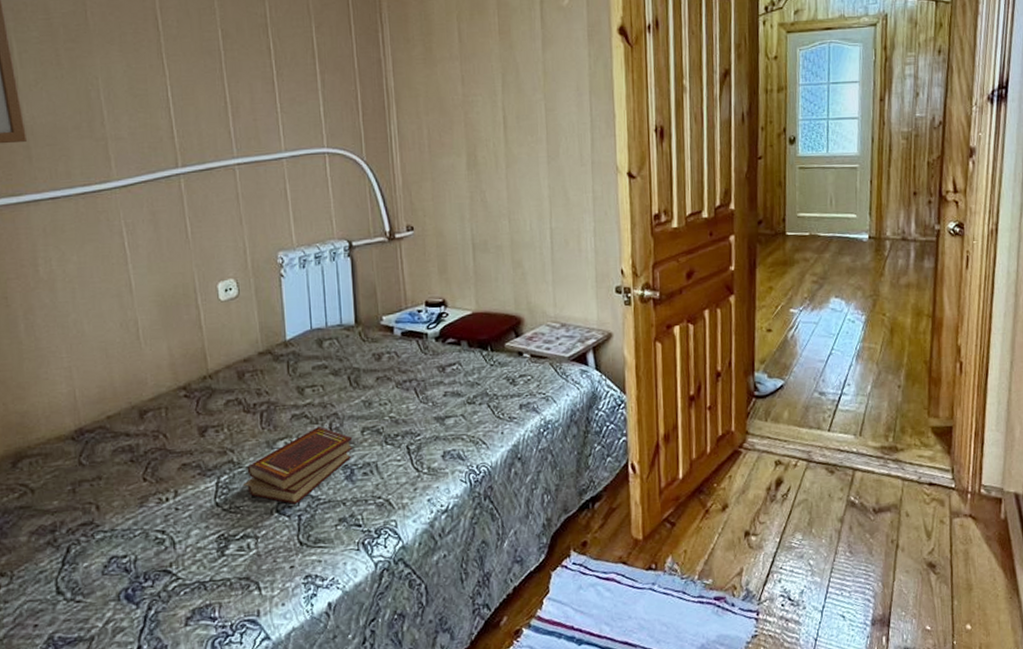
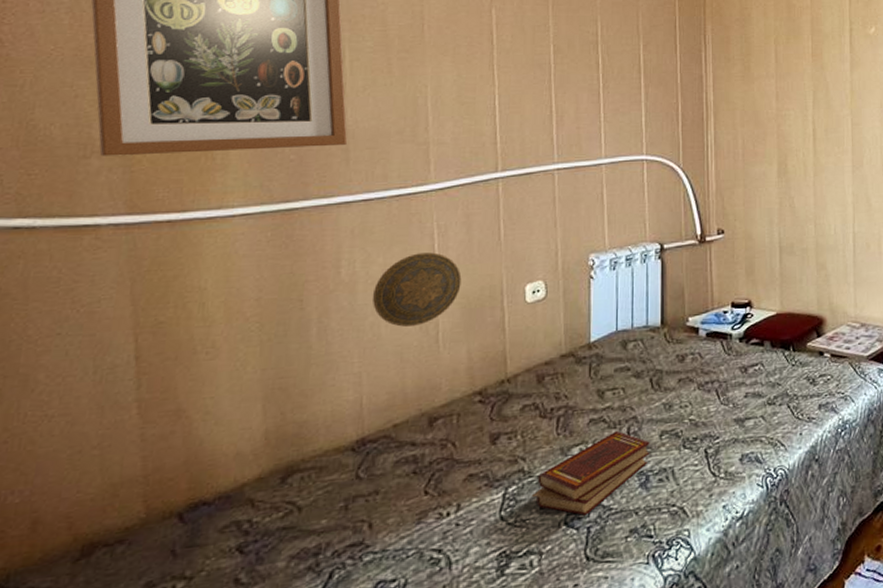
decorative plate: none [72,250,155,324] -> present [373,252,462,327]

